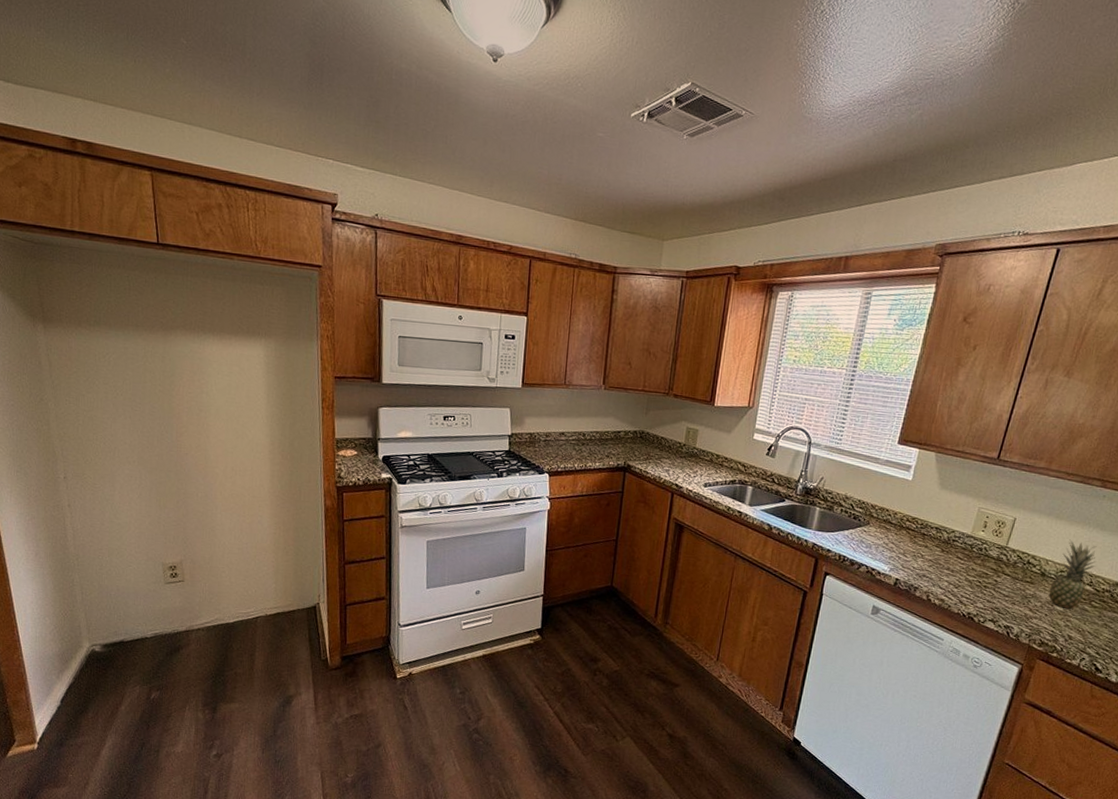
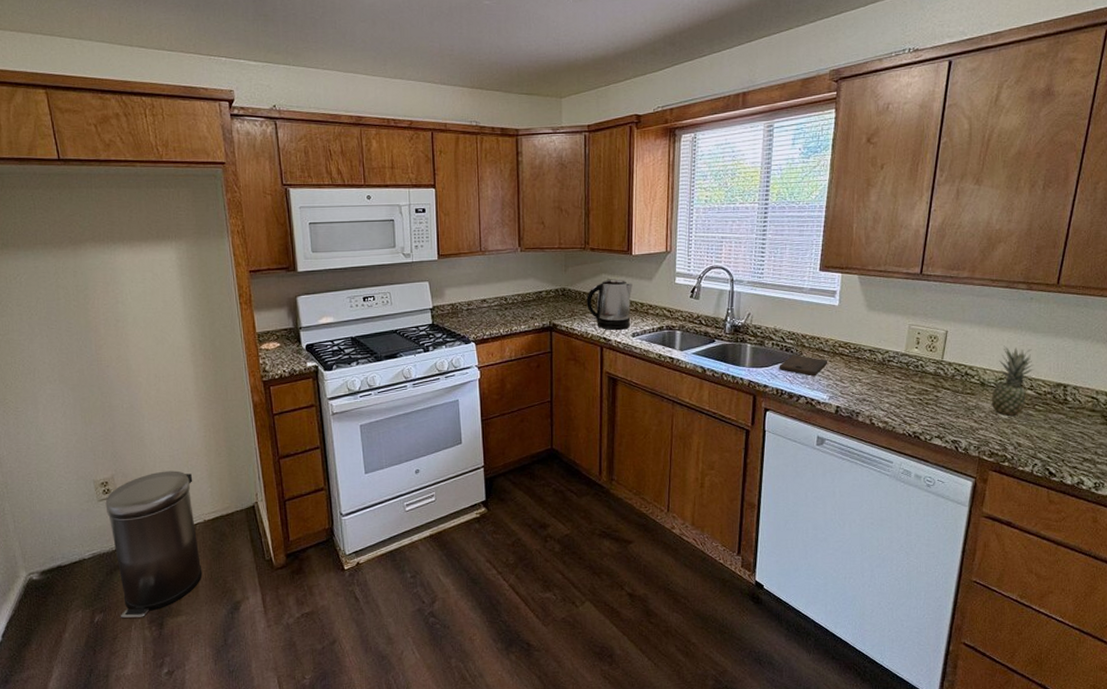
pedal bin: none [171,562,259,701] -> present [105,470,203,619]
kettle: none [663,427,711,479] -> present [586,279,633,330]
cutting board: none [844,523,894,547] -> present [779,355,828,376]

